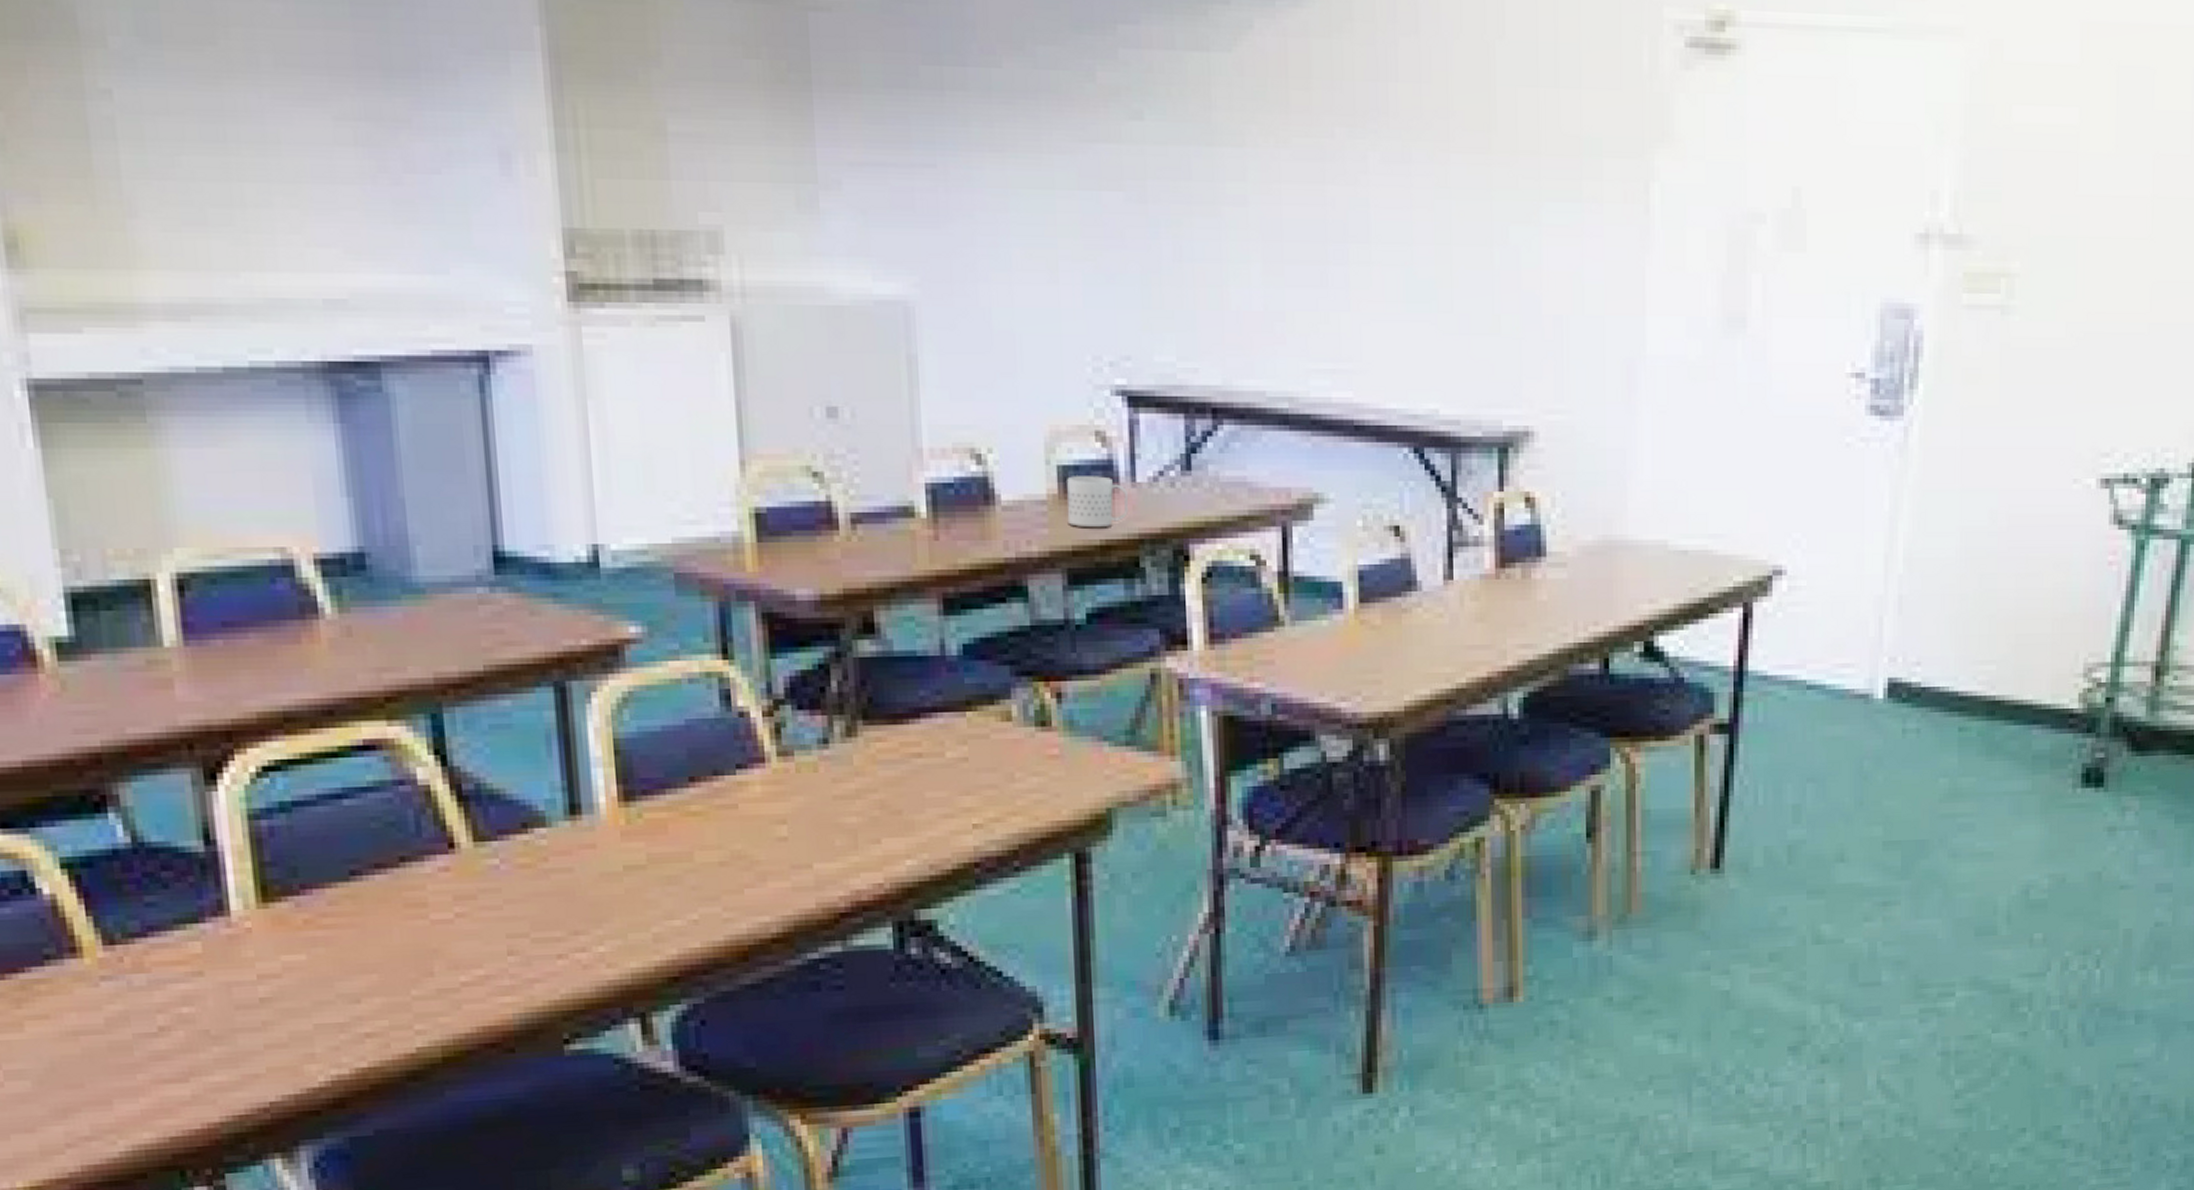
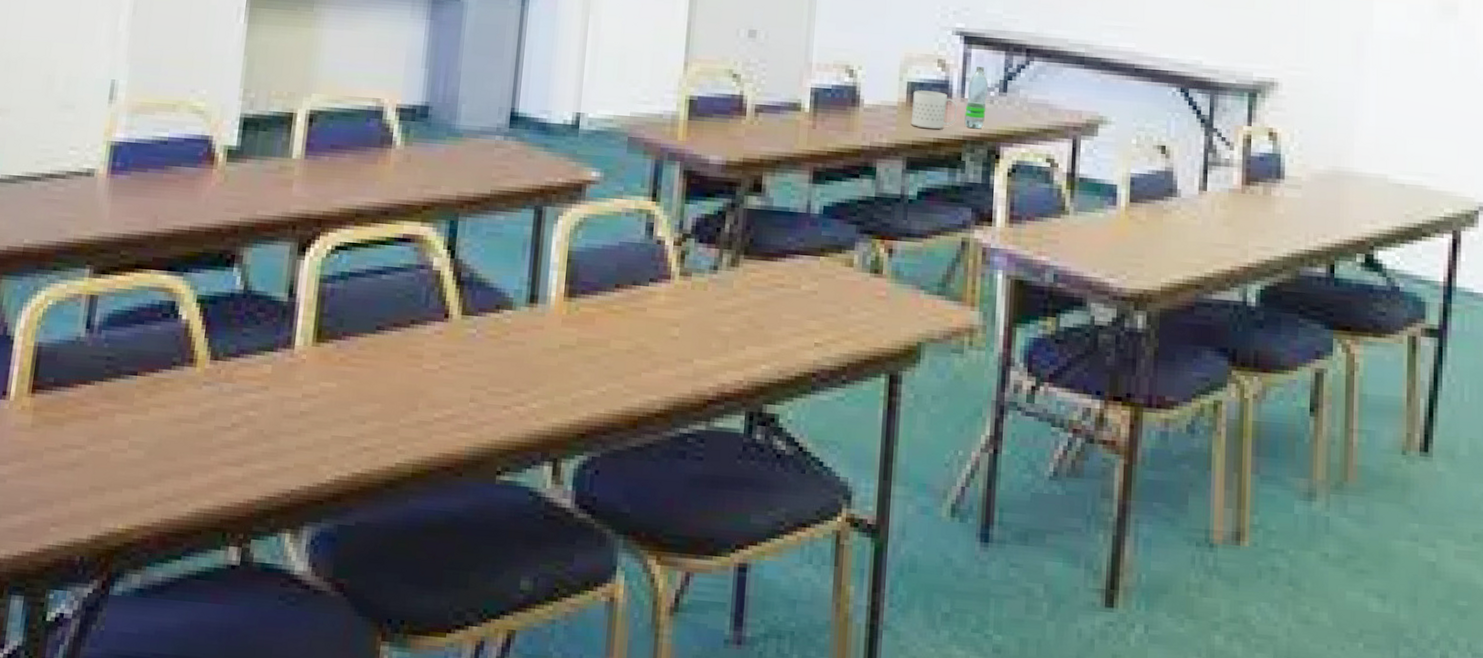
bottle: none [1138,438,1167,523] -> present [964,67,989,129]

